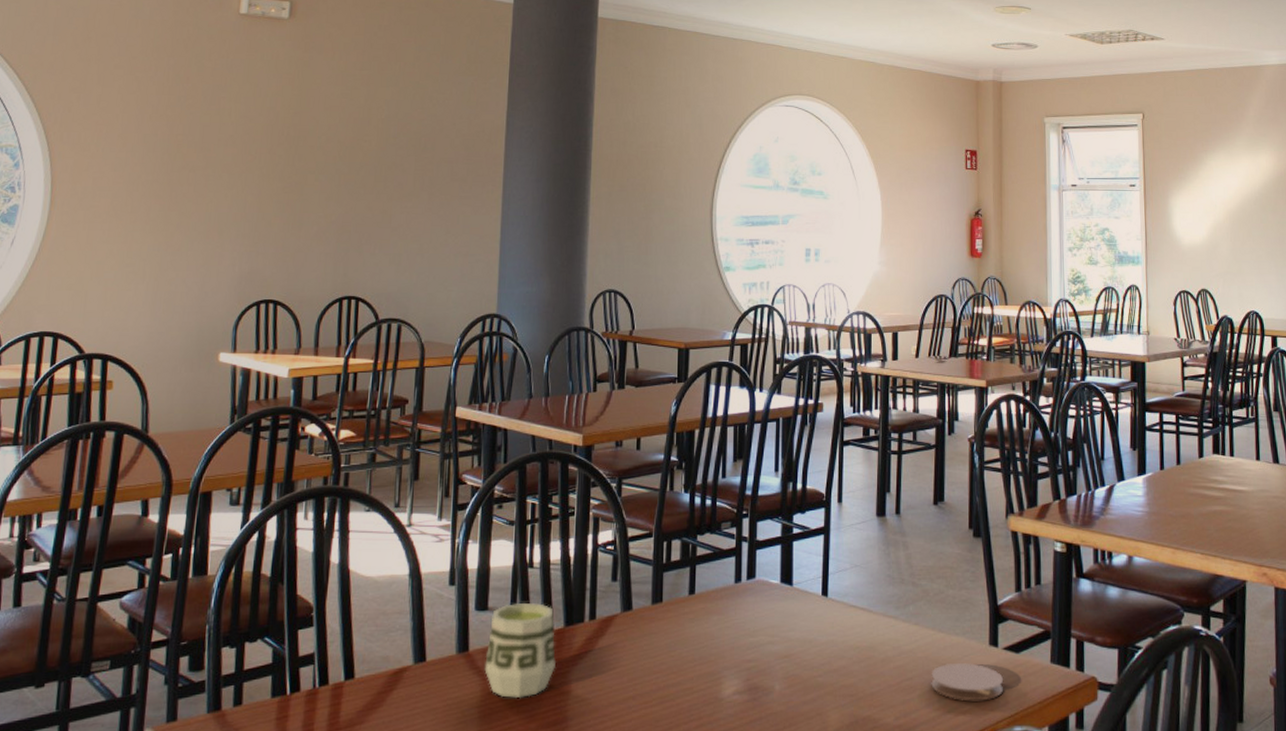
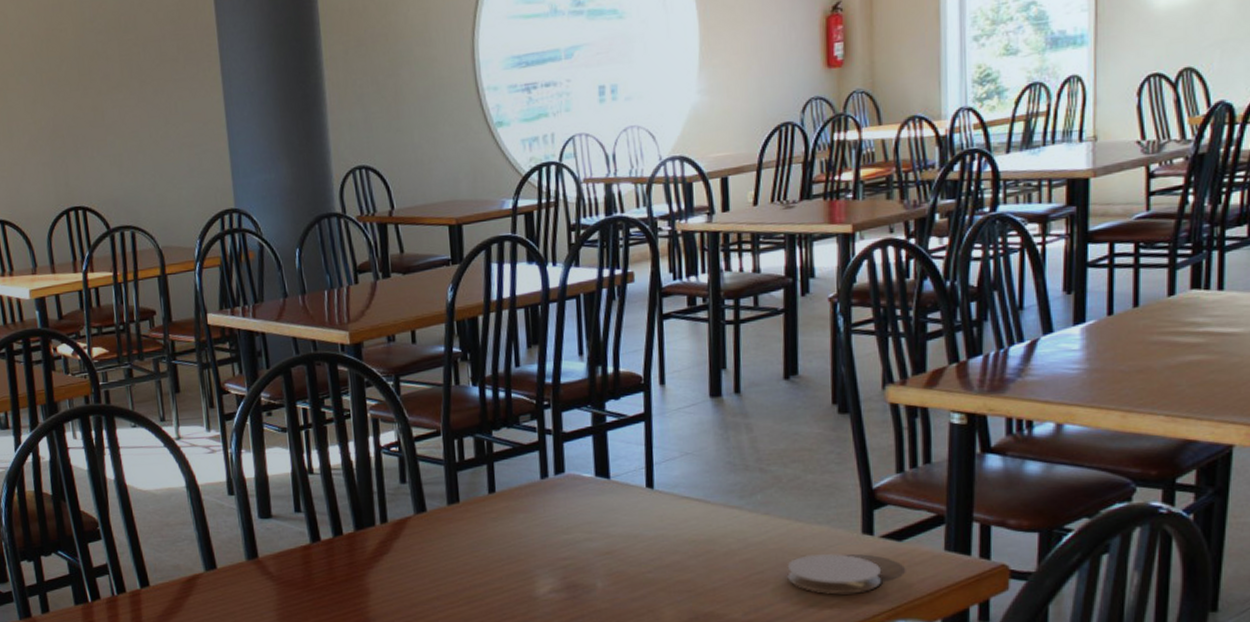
cup: present [484,603,556,699] -> none [276,509,350,602]

